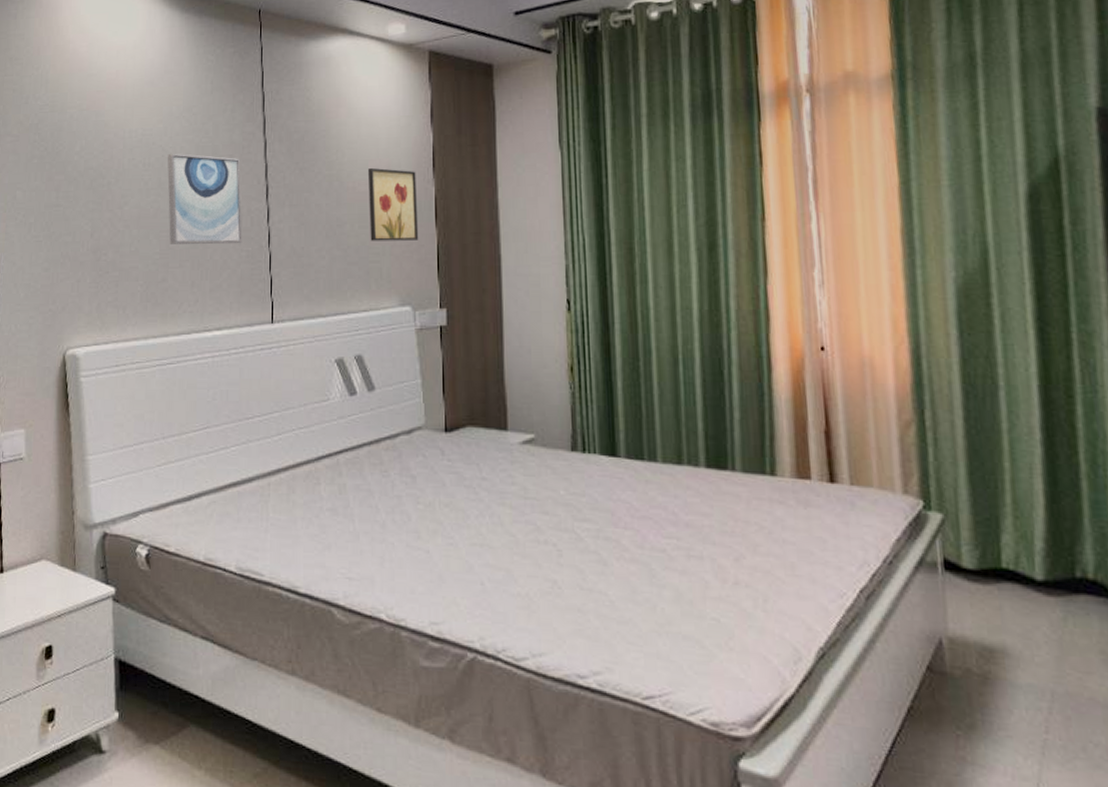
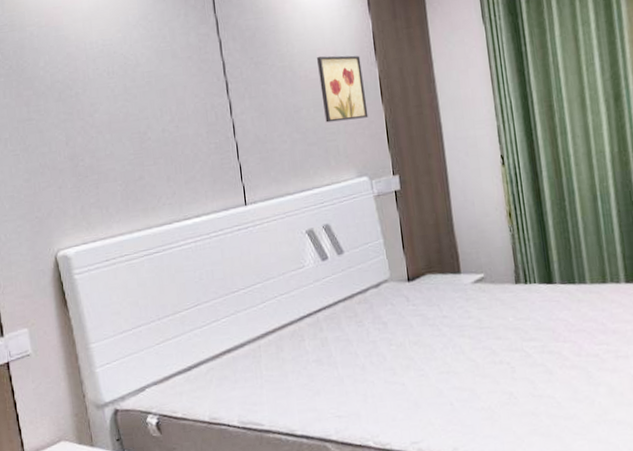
wall art: present [167,153,242,245] -> none [129,59,210,145]

